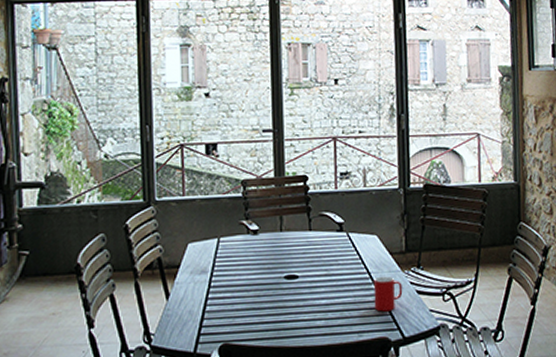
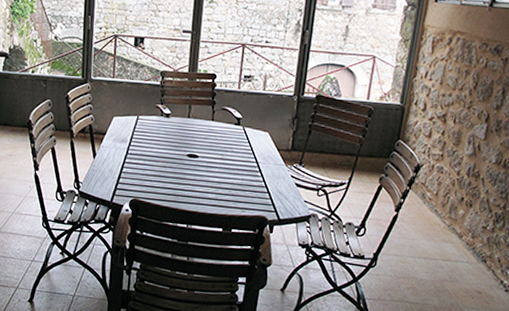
cup: present [373,276,403,312] -> none [258,167,284,196]

